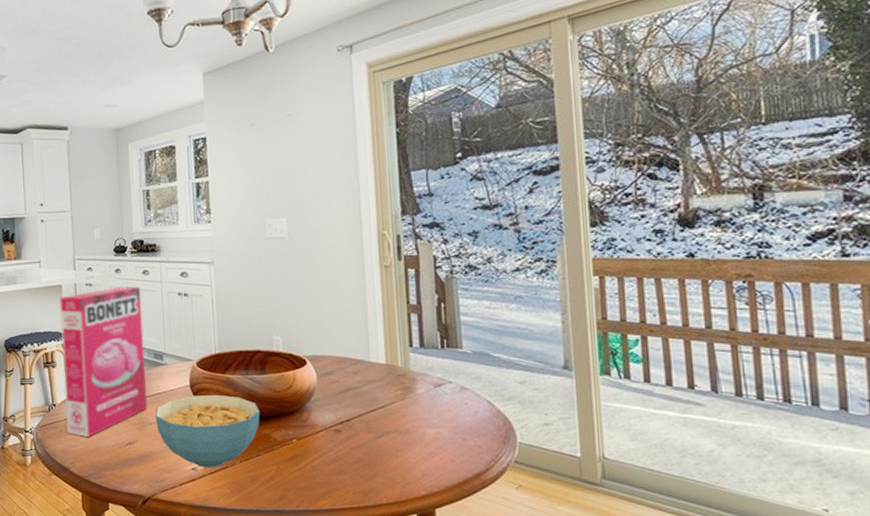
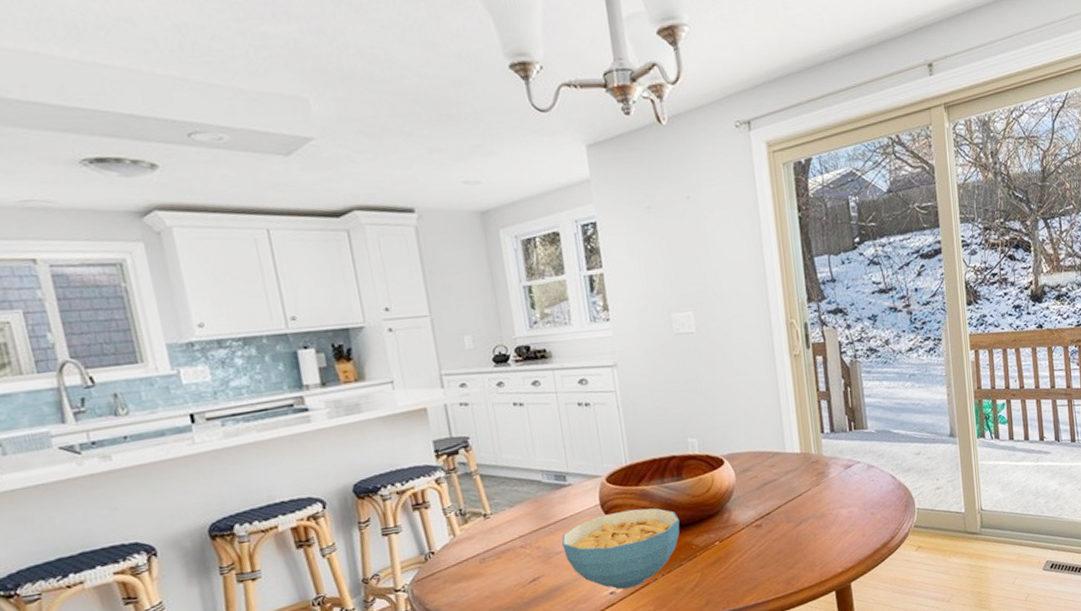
cereal box: present [60,285,148,437] -> none [425,400,553,583]

